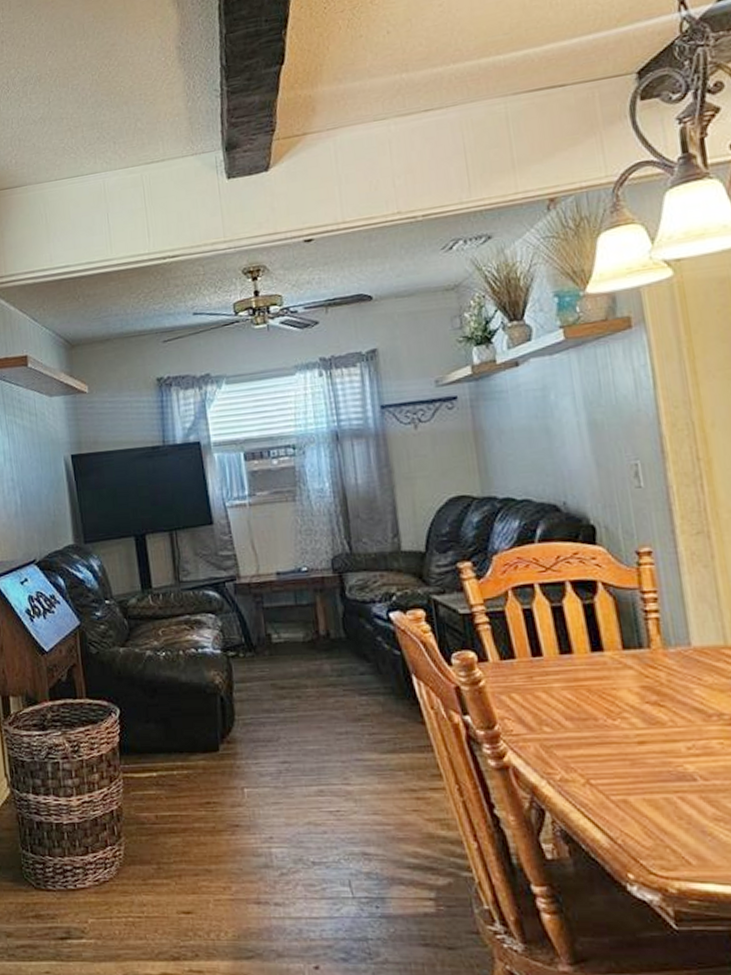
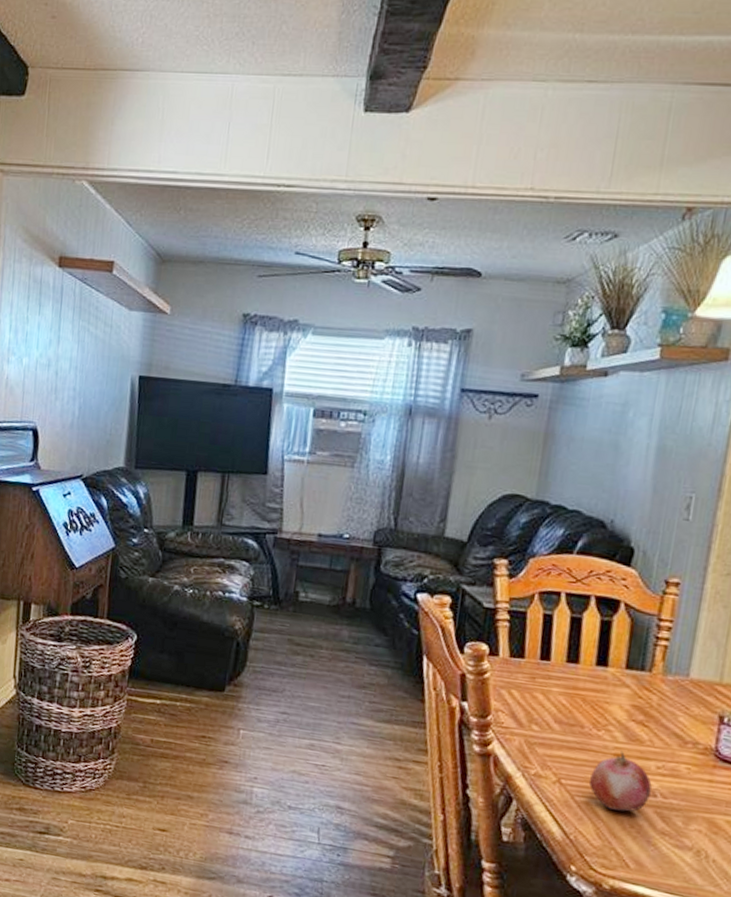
fruit: none [619,737,690,803] -> present [588,751,652,812]

